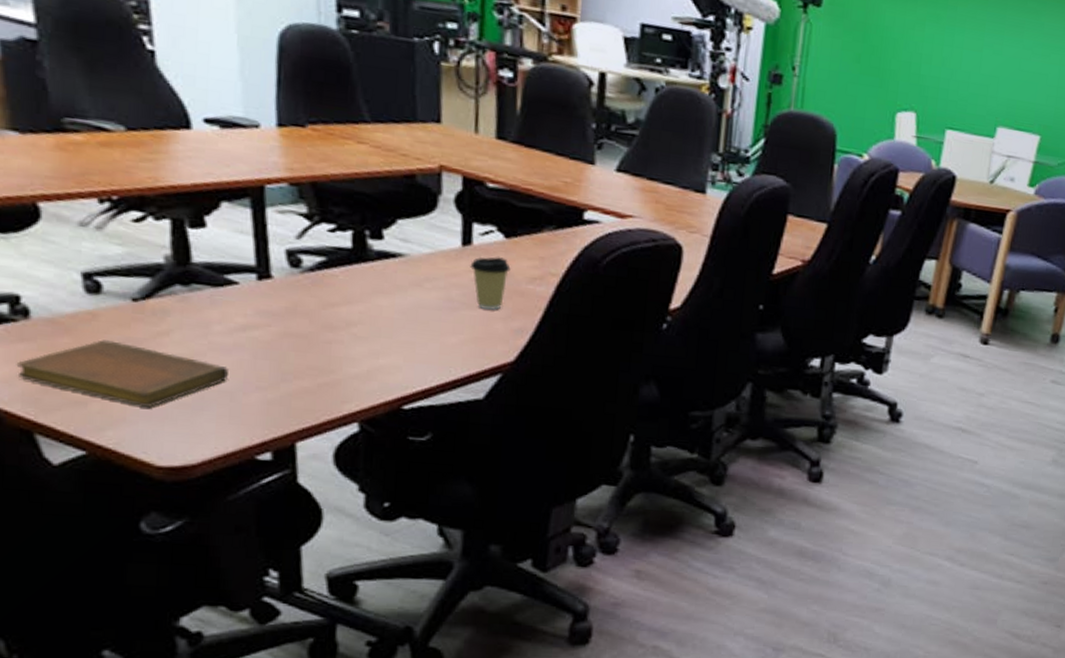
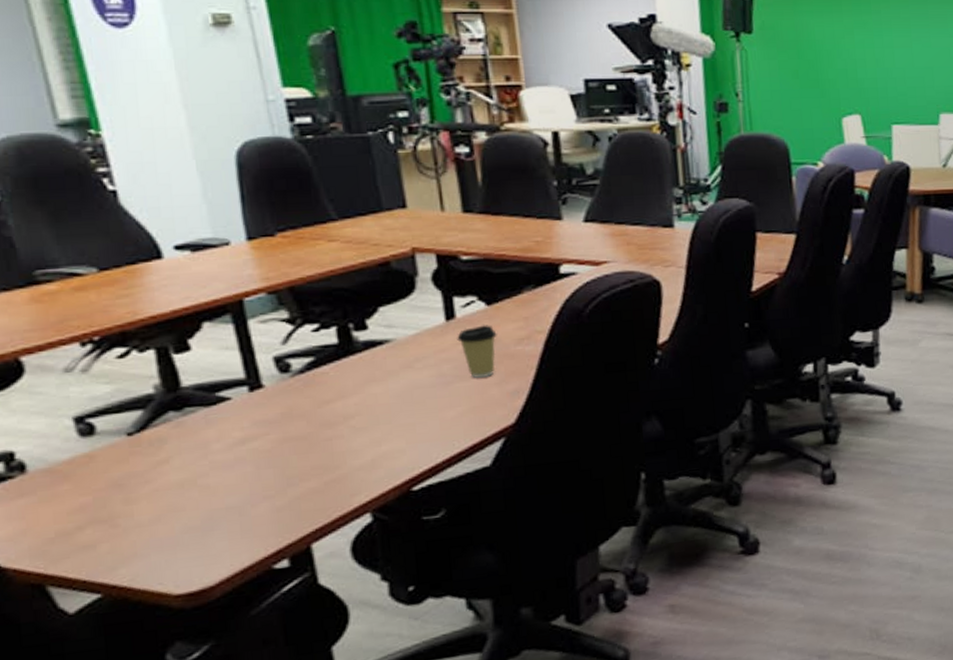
notebook: present [16,340,228,408] -> none [19,478,234,539]

